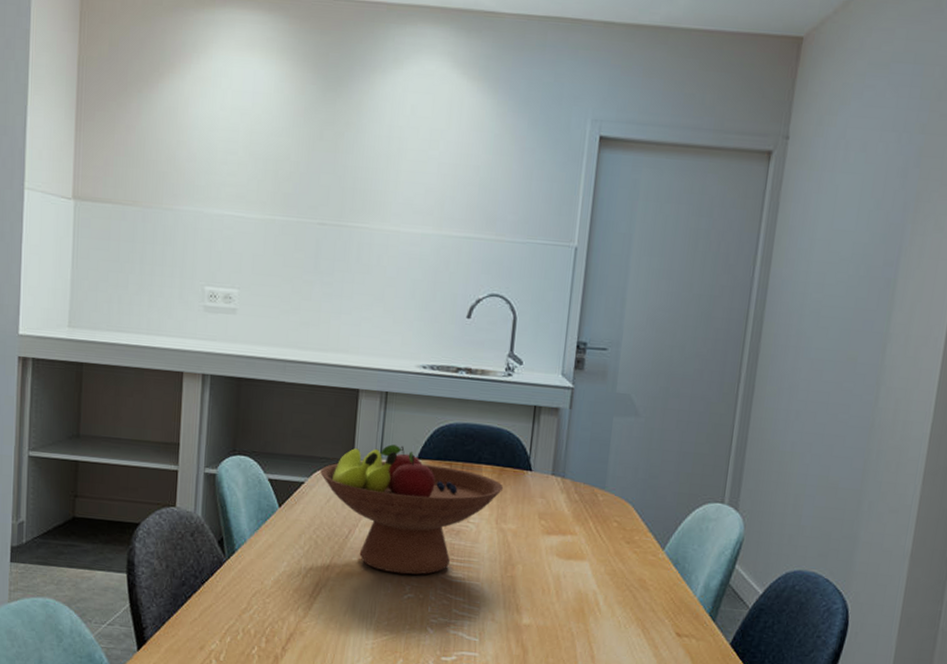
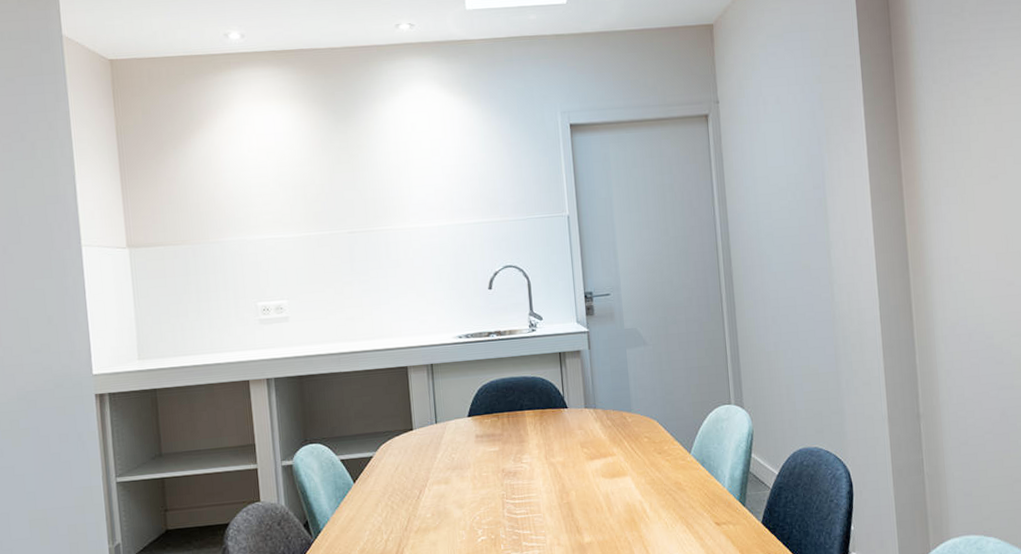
fruit bowl: present [320,444,504,575] -> none [385,408,547,521]

